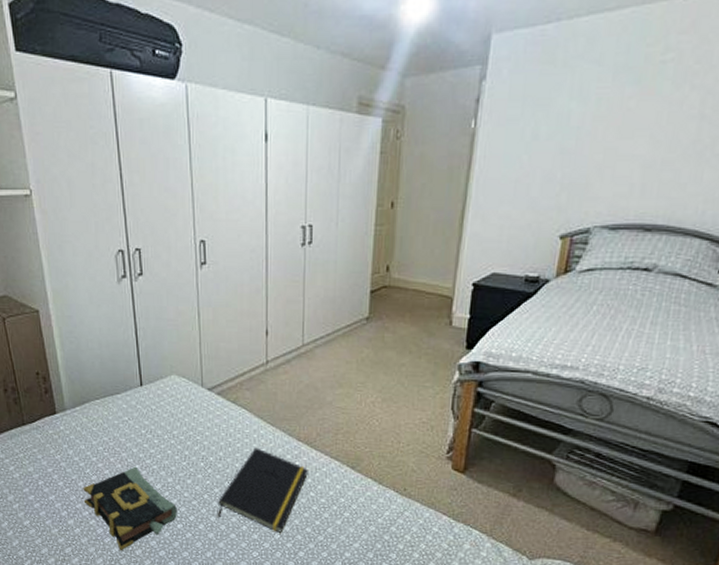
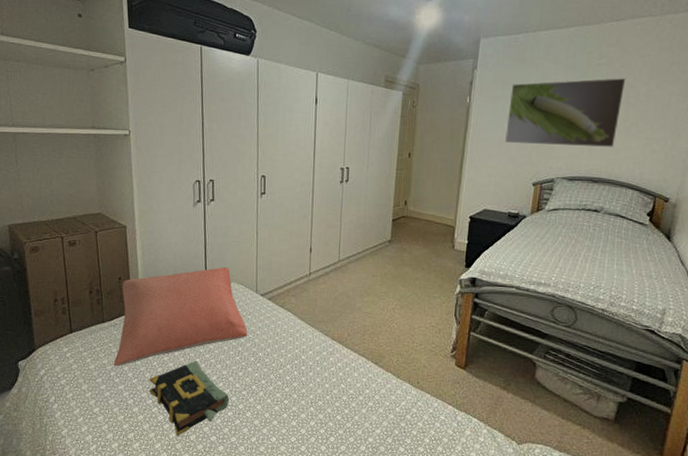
pillow: none [40,357,195,475] -> present [113,267,248,367]
notepad: present [218,447,310,533] -> none [263,345,341,420]
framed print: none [524,80,702,183] -> present [505,78,626,147]

